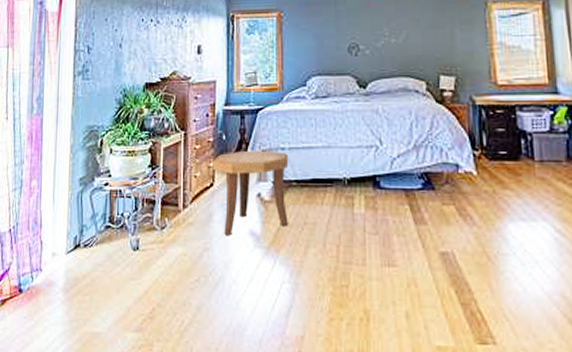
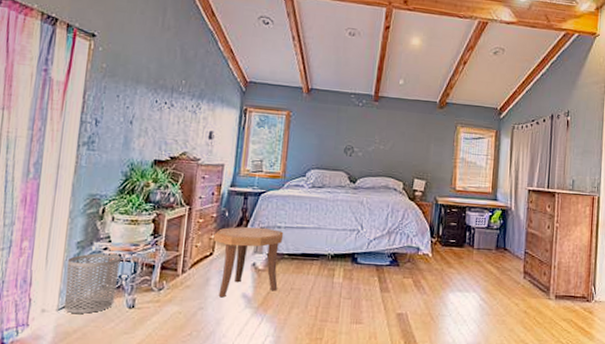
waste bin: none [72,190,122,257] -> present [64,253,121,314]

